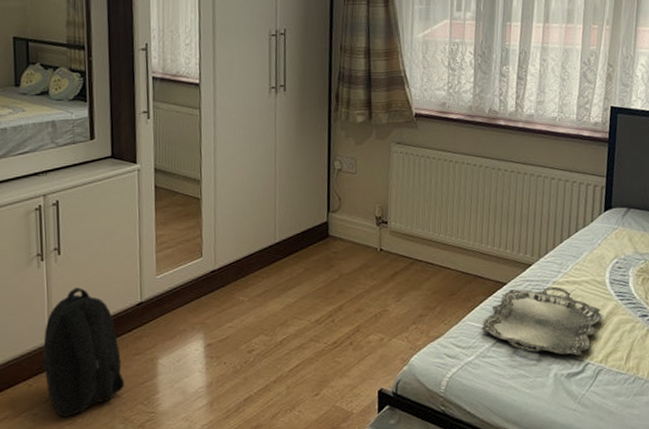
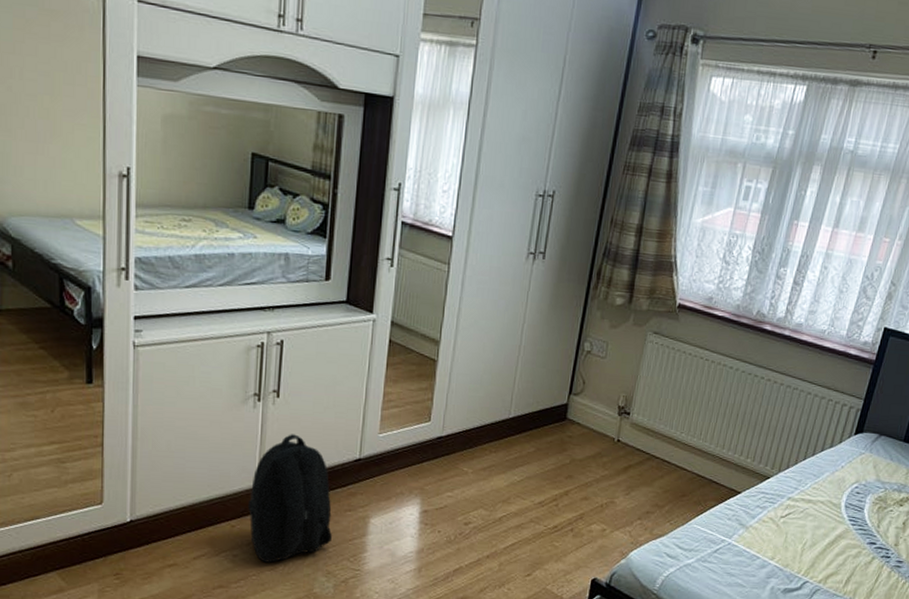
serving tray: present [481,286,602,356] -> none [706,499,830,573]

